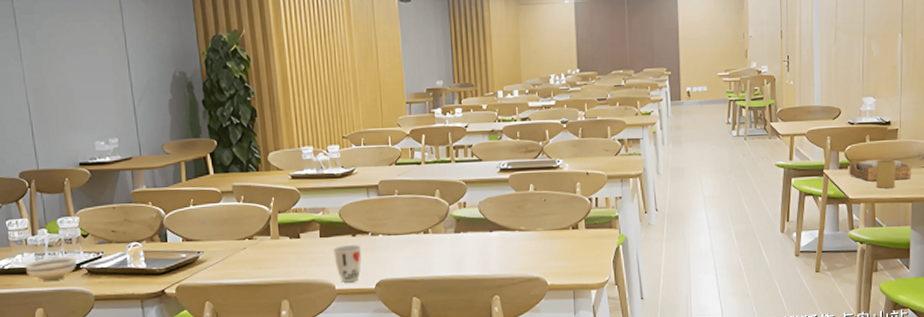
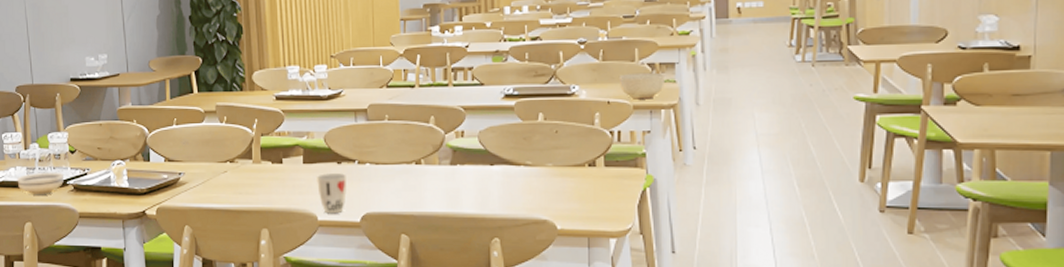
bowl: none [595,147,633,170] -> present [618,72,666,99]
napkin holder: present [849,159,911,182] -> none [958,94,1051,122]
cup: present [876,159,896,188] -> none [998,94,1027,131]

